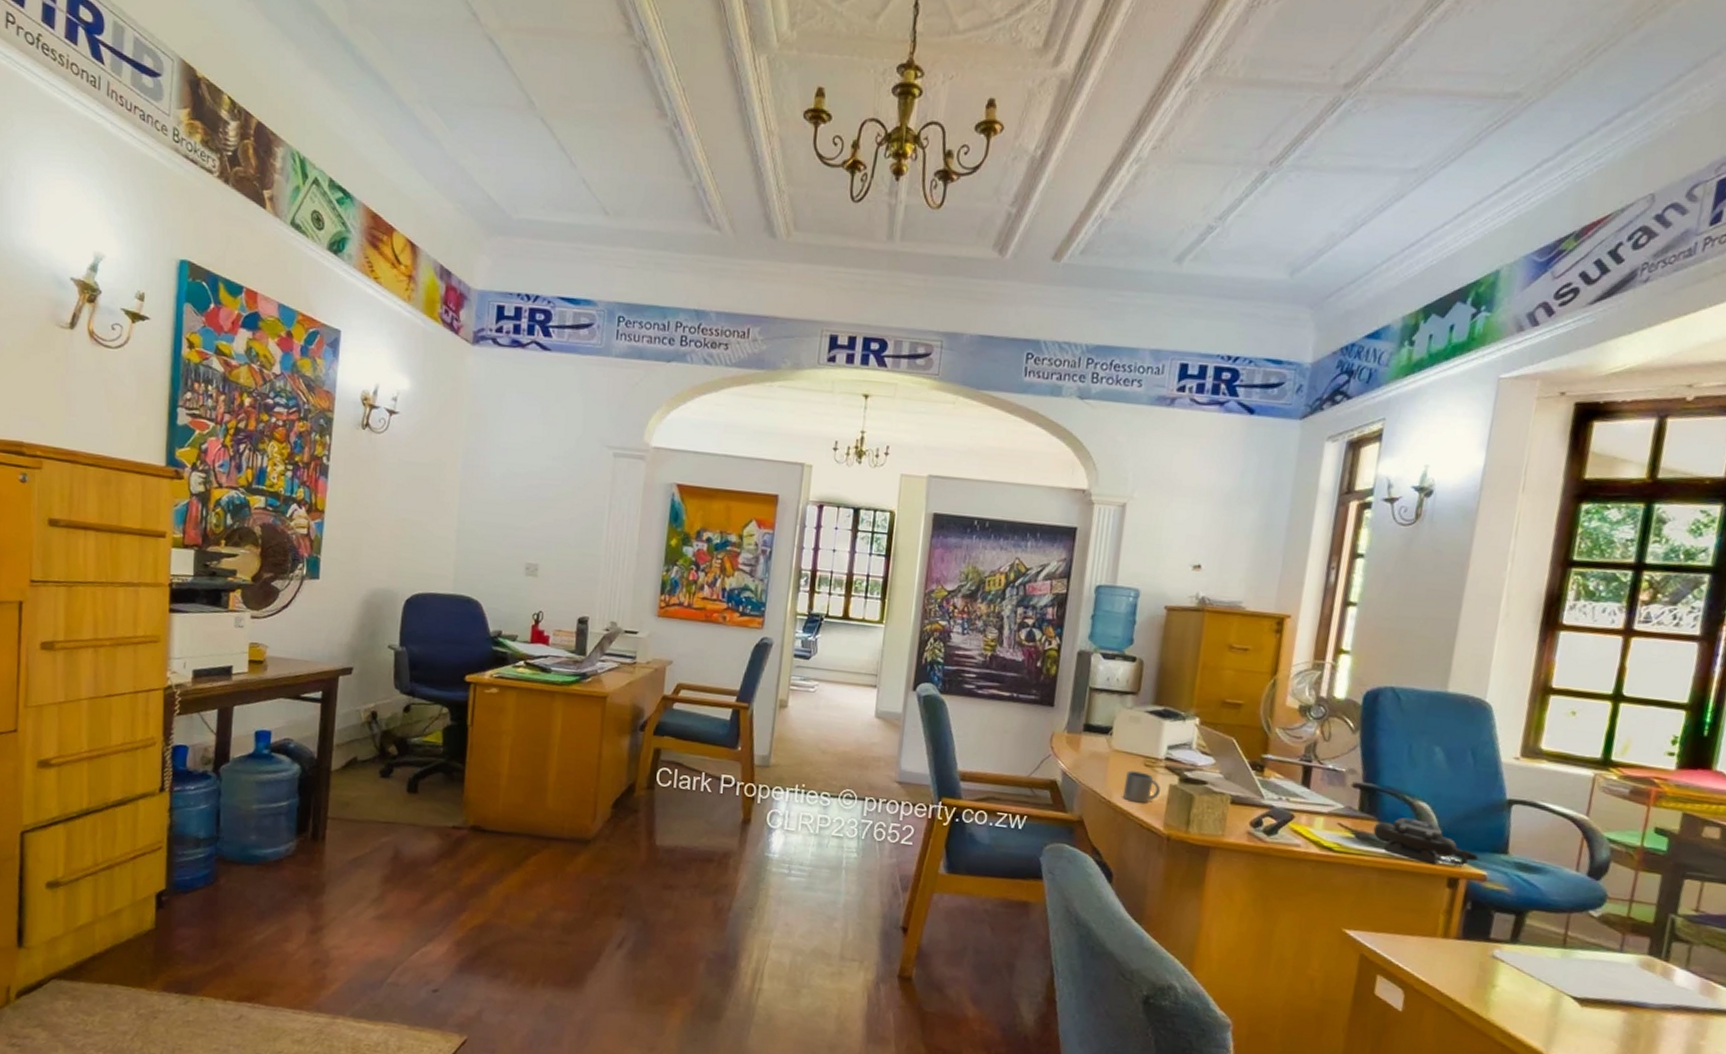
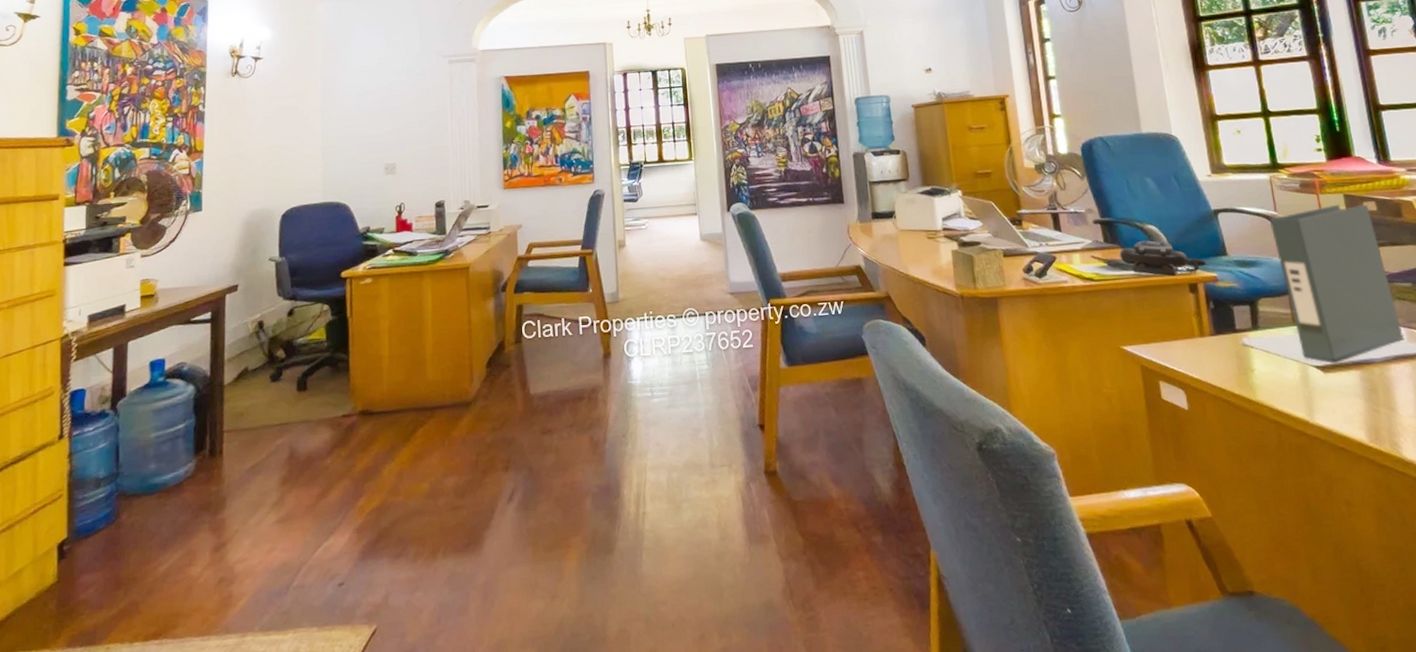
mug: present [1122,770,1161,805] -> none [915,244,945,272]
binder: none [1561,821,1710,1000] -> present [1269,204,1404,365]

